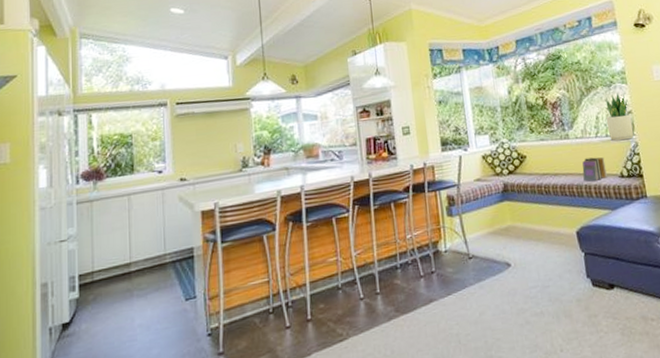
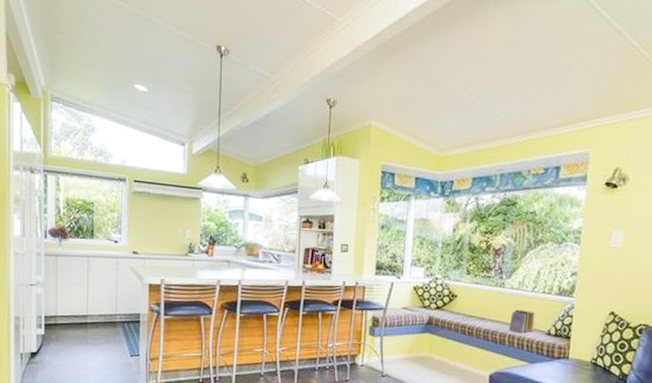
planter: present [605,92,634,141] -> none [546,251,576,301]

